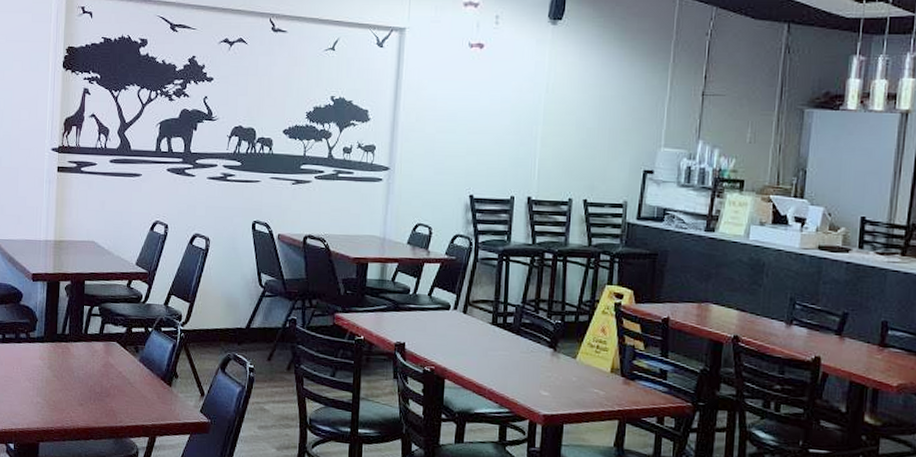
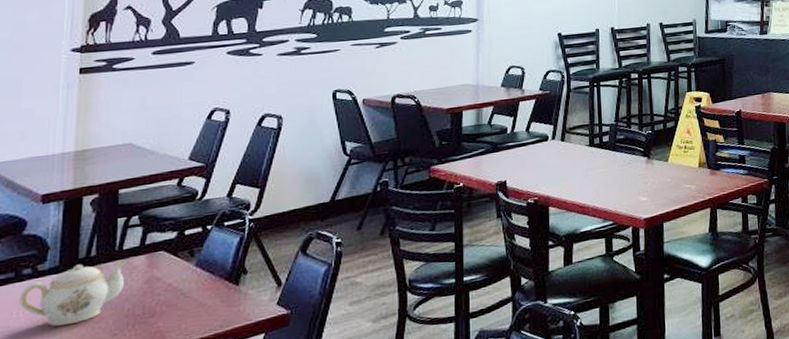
teapot: none [17,338,89,388] -> present [18,260,126,326]

